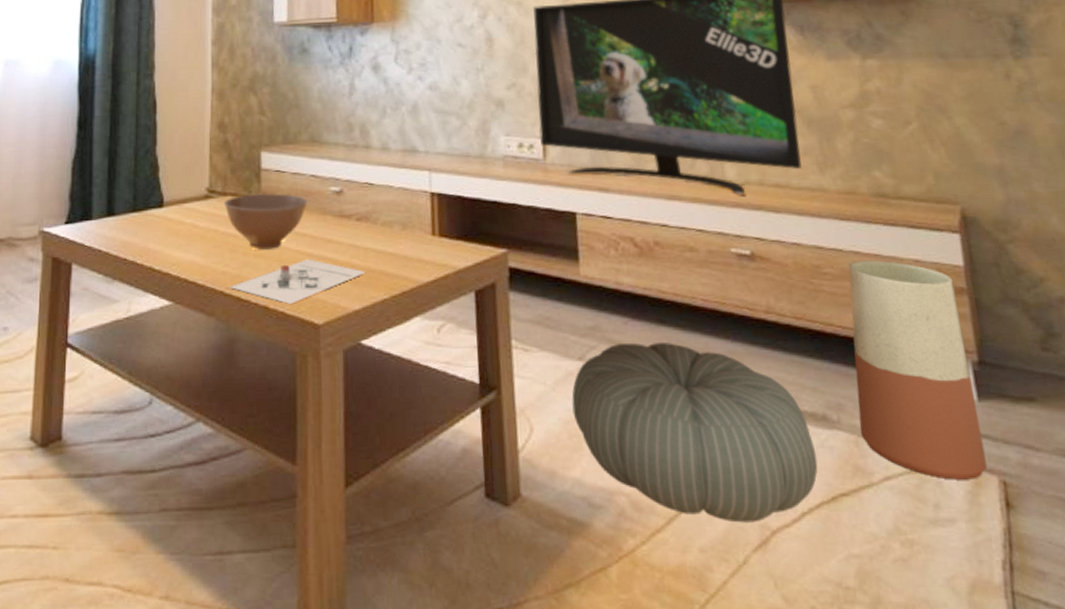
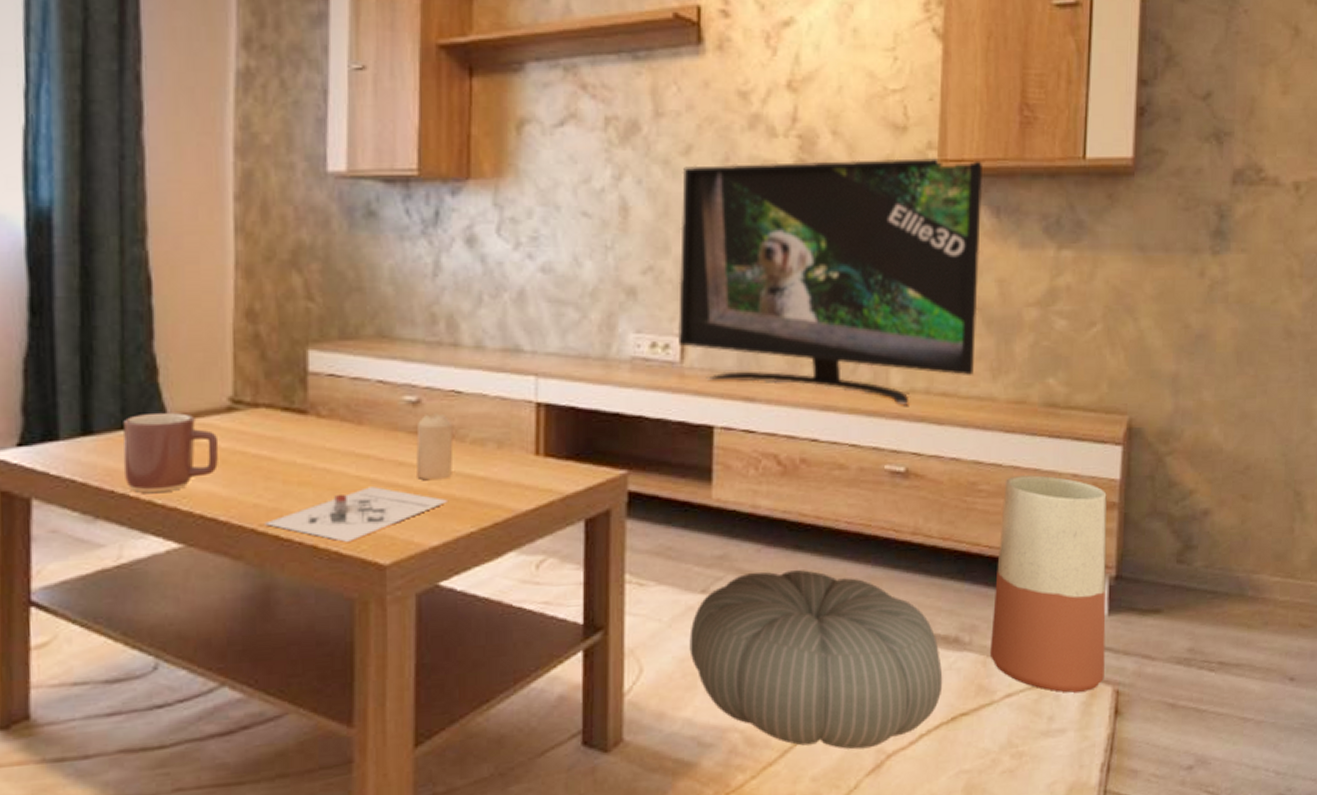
mug: none [133,199,199,262] -> present [122,412,219,494]
bowl: present [224,193,308,250] -> none [254,404,373,476]
candle: none [340,200,369,255] -> present [416,413,454,481]

